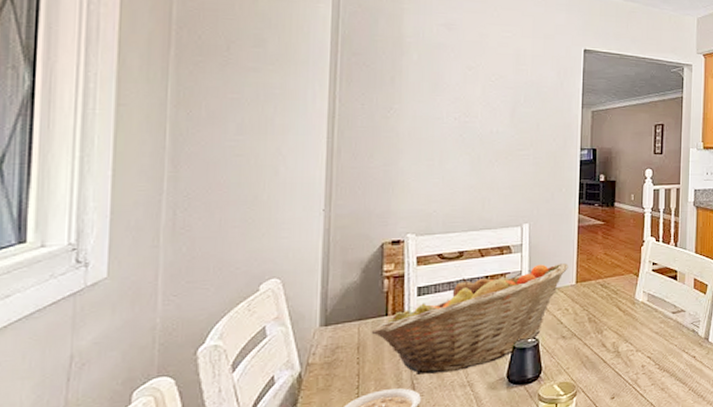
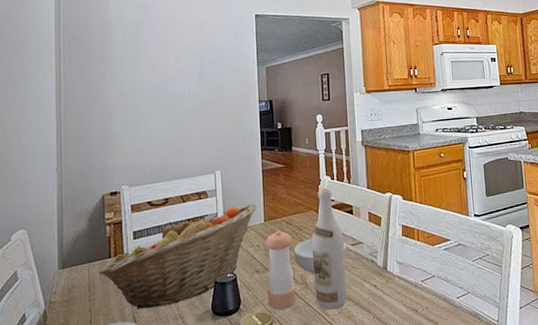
pepper shaker: none [573,294,607,379] -> present [265,230,296,310]
cereal bowl: none [606,304,666,342] -> present [293,238,347,274]
wine bottle: none [627,250,664,381] -> present [311,188,347,310]

